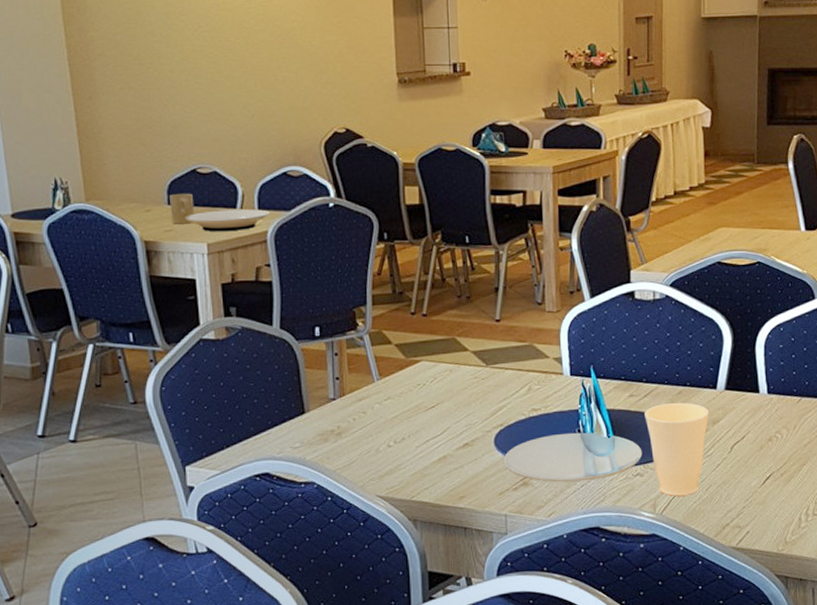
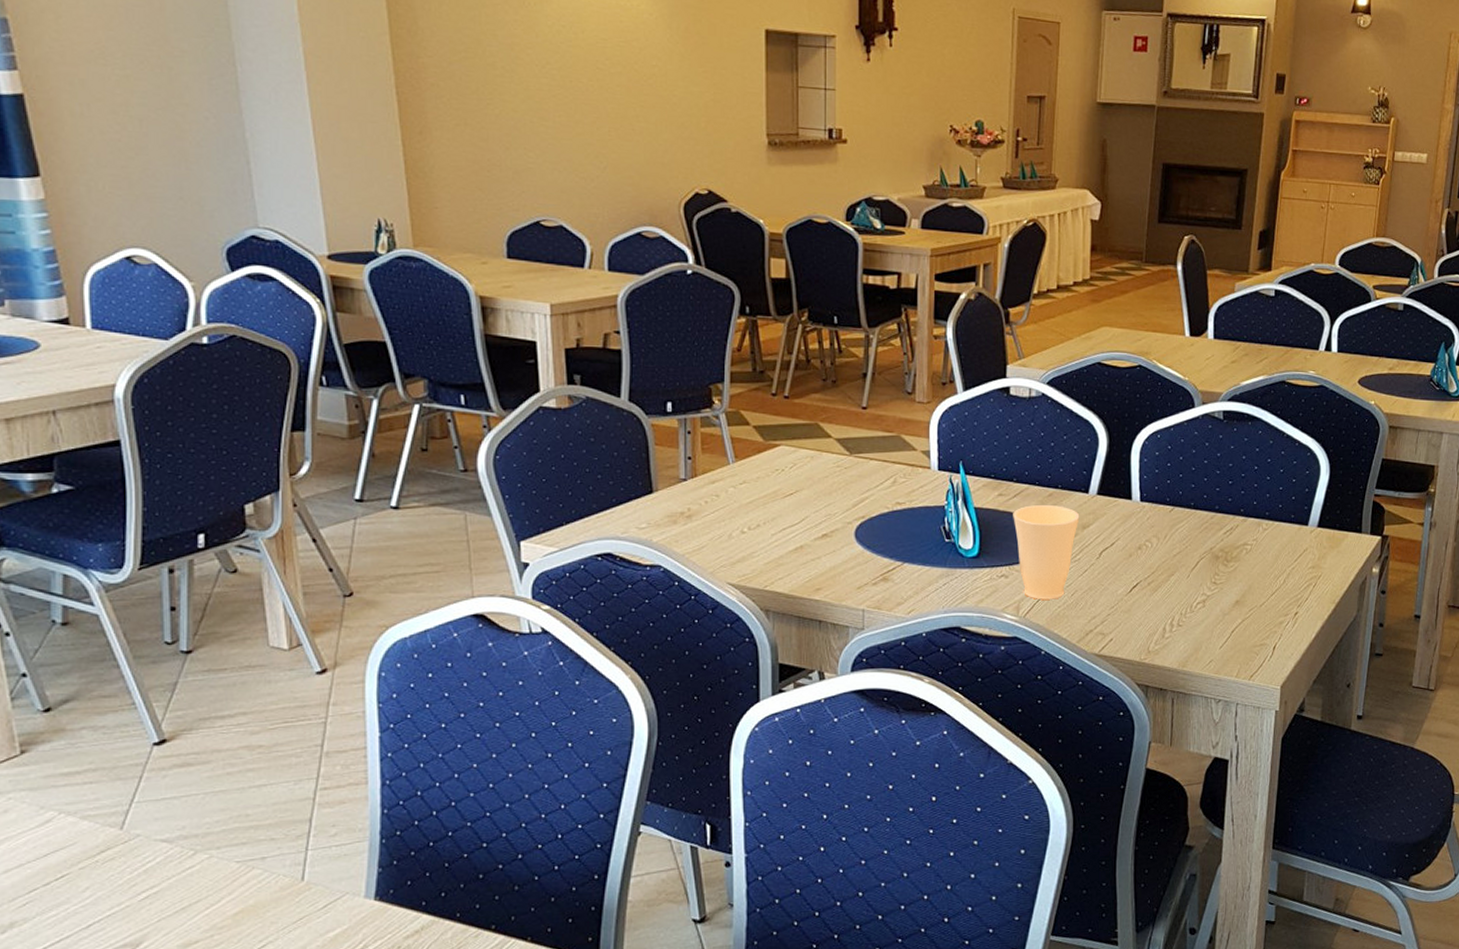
cup: present [170,193,195,224] -> none [509,246,537,281]
plate: present [185,209,271,232] -> none [526,268,622,293]
plate: present [503,432,643,483] -> none [863,529,1009,580]

